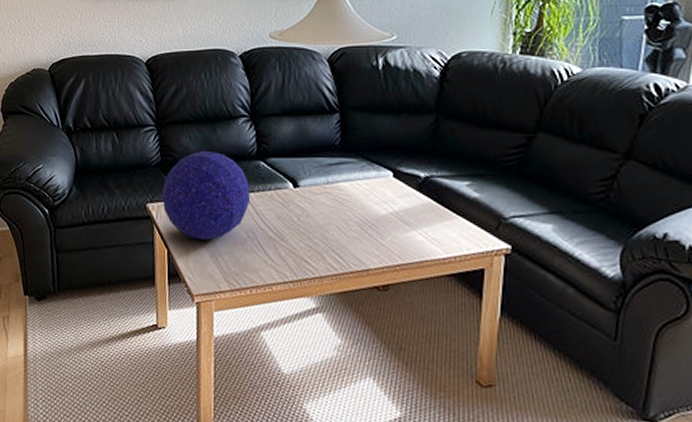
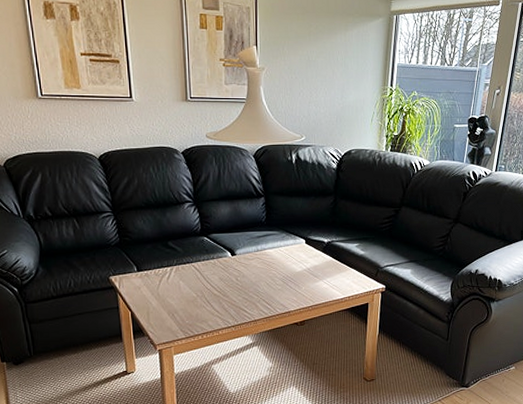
decorative orb: present [162,150,251,240] -> none [123,230,198,301]

